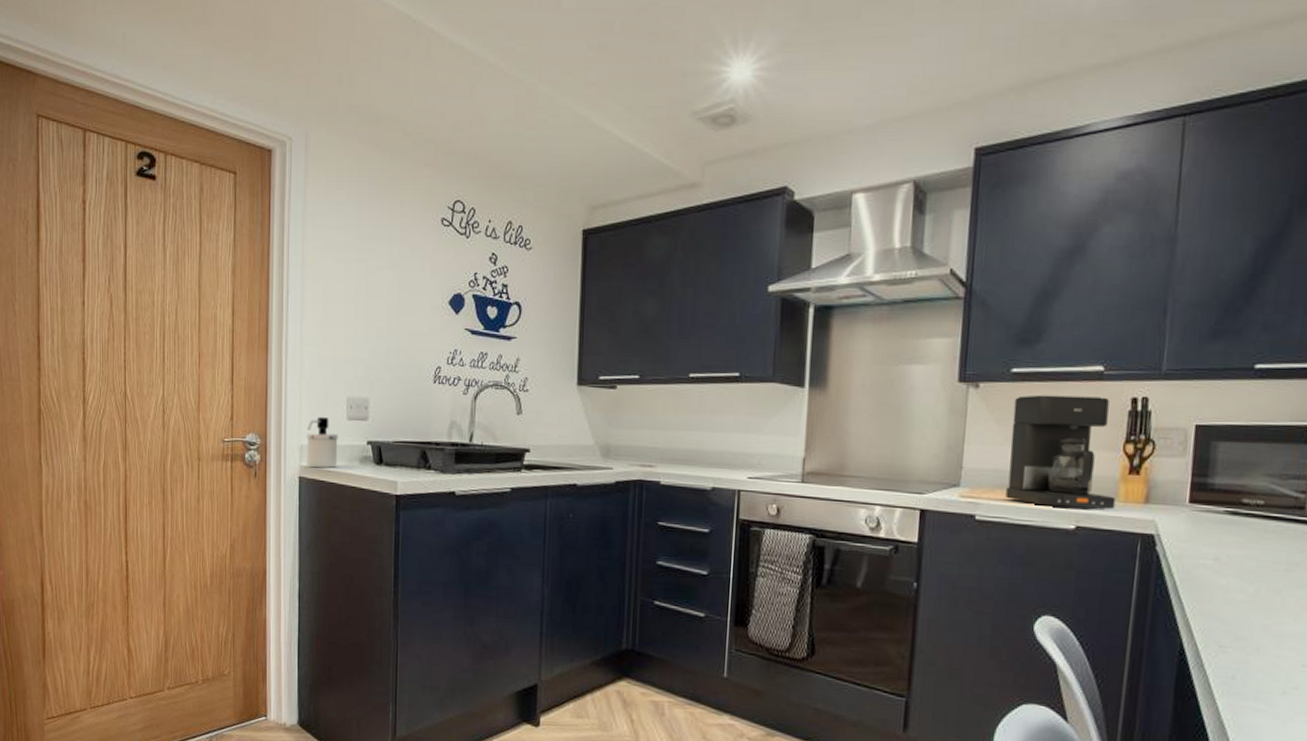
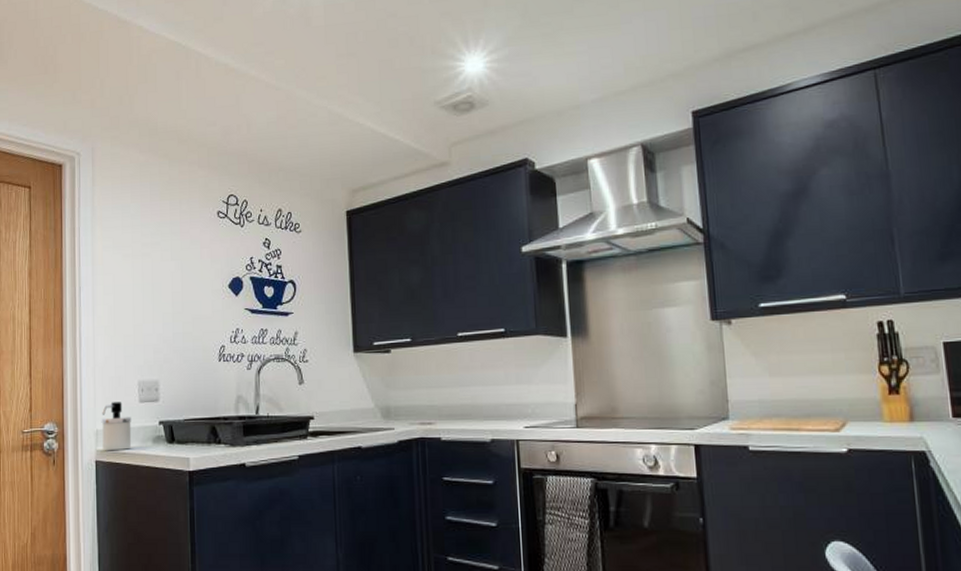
coffee maker: present [1005,394,1116,510] -> none [767,323,882,433]

